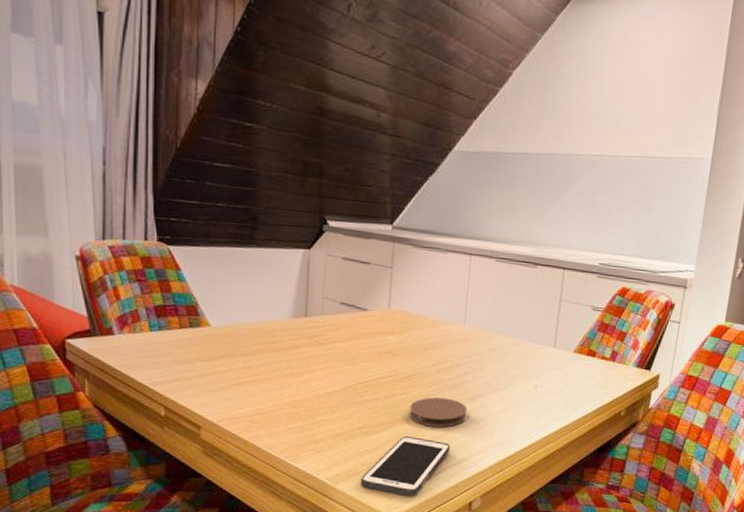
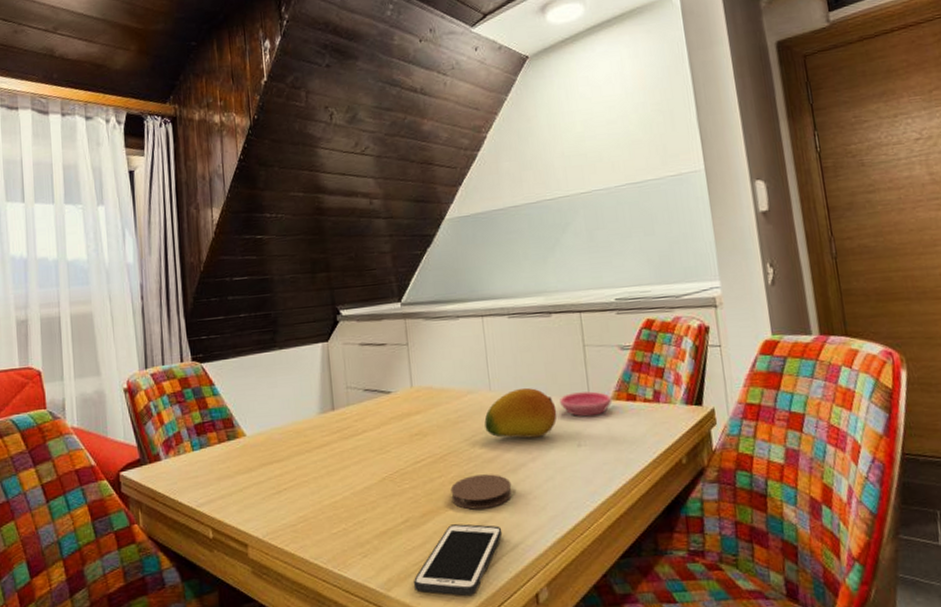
fruit: none [453,328,523,374] -> present [484,387,557,439]
saucer: none [527,340,575,364] -> present [560,391,612,417]

